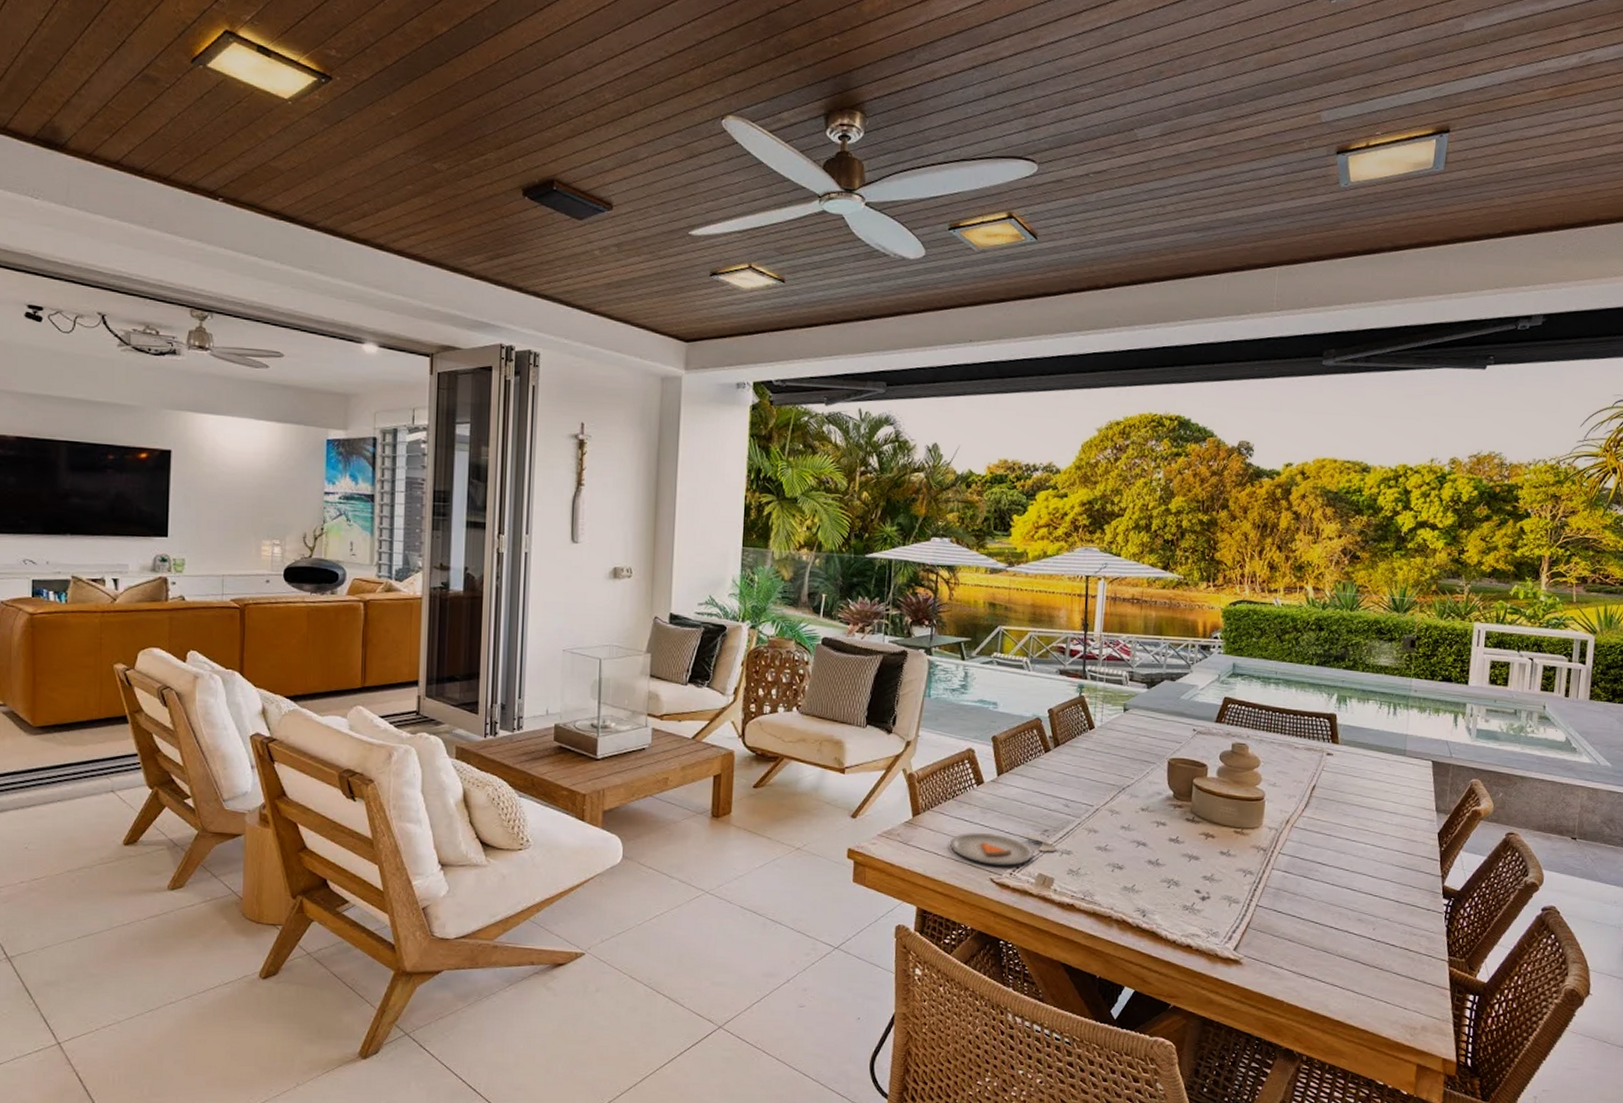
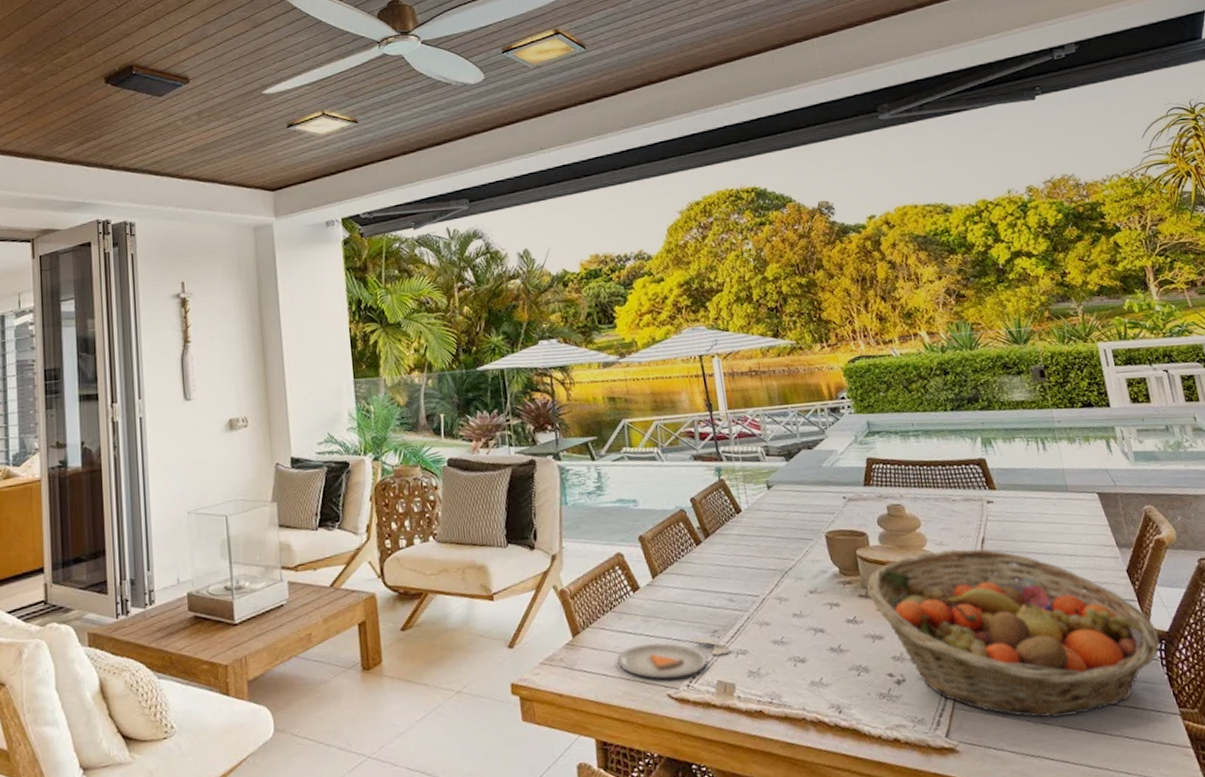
fruit basket: none [1194,789,1450,949] -> present [866,548,1161,718]

